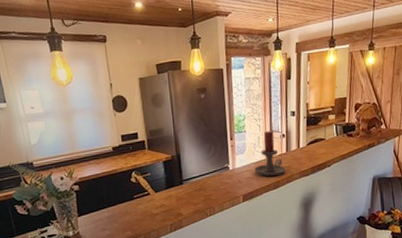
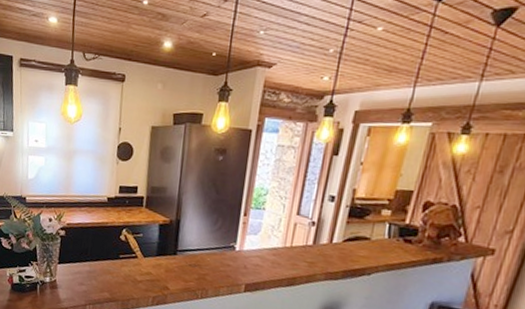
candle holder: present [254,130,286,177] -> none [265,213,308,271]

